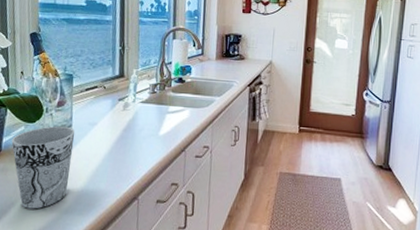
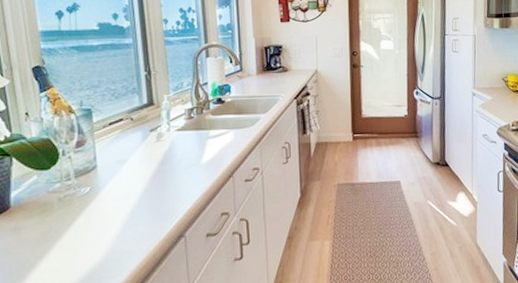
cup: present [11,126,75,209] -> none [22,168,101,269]

